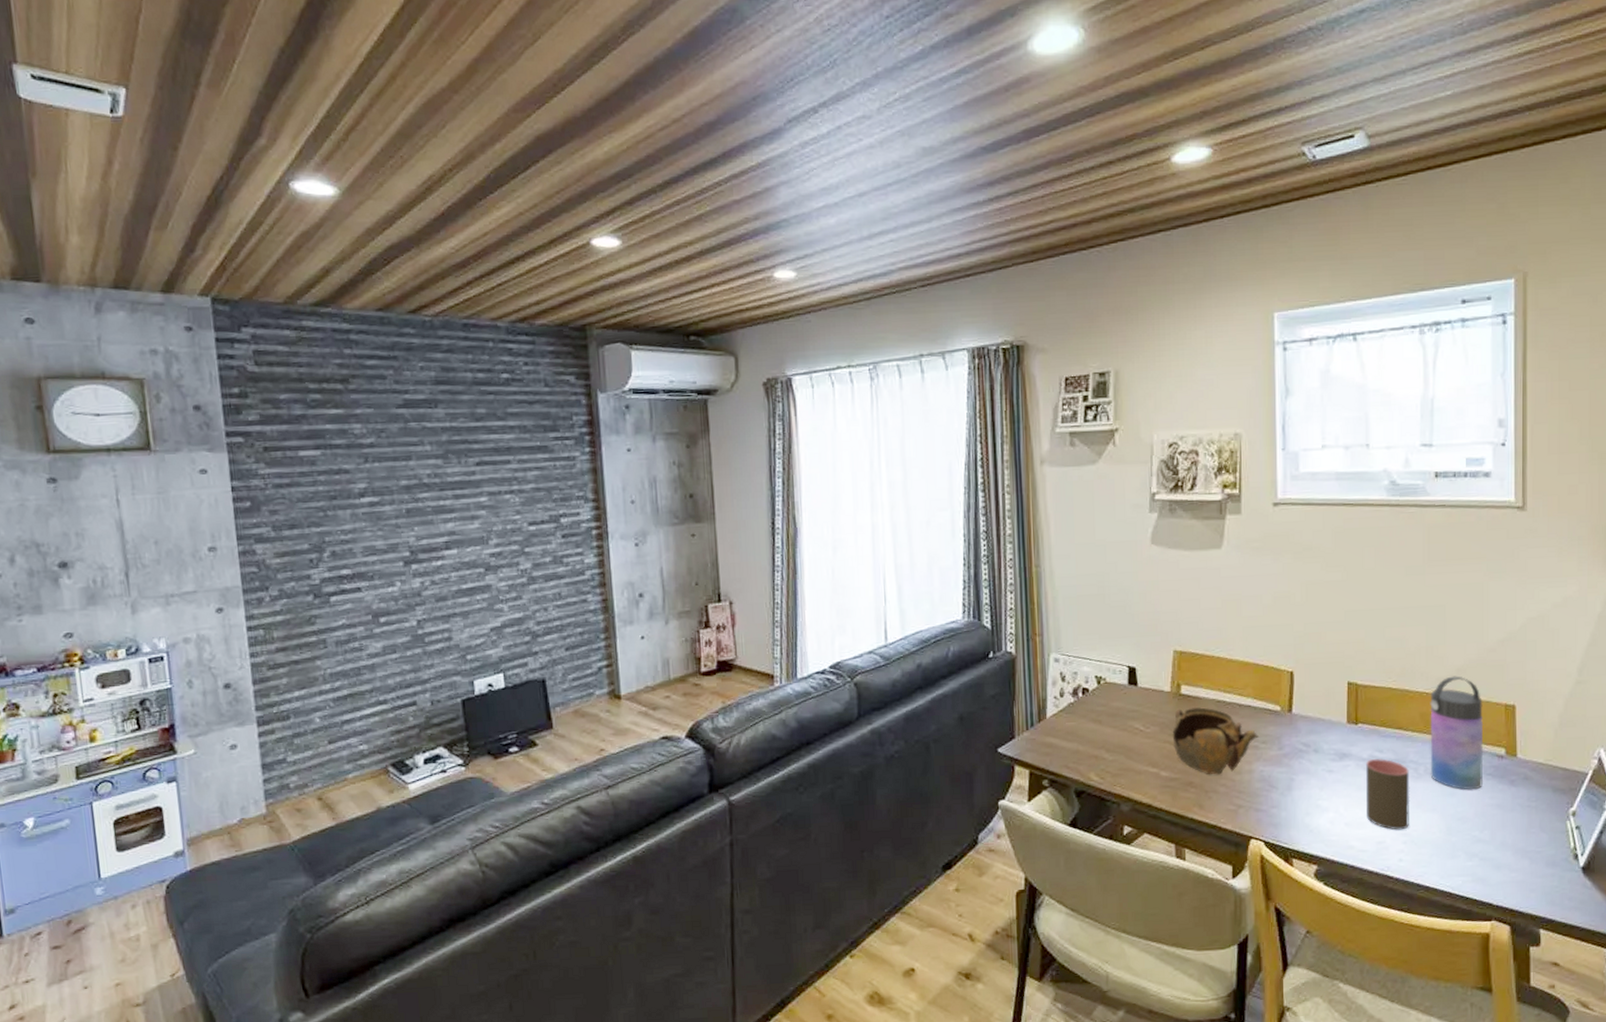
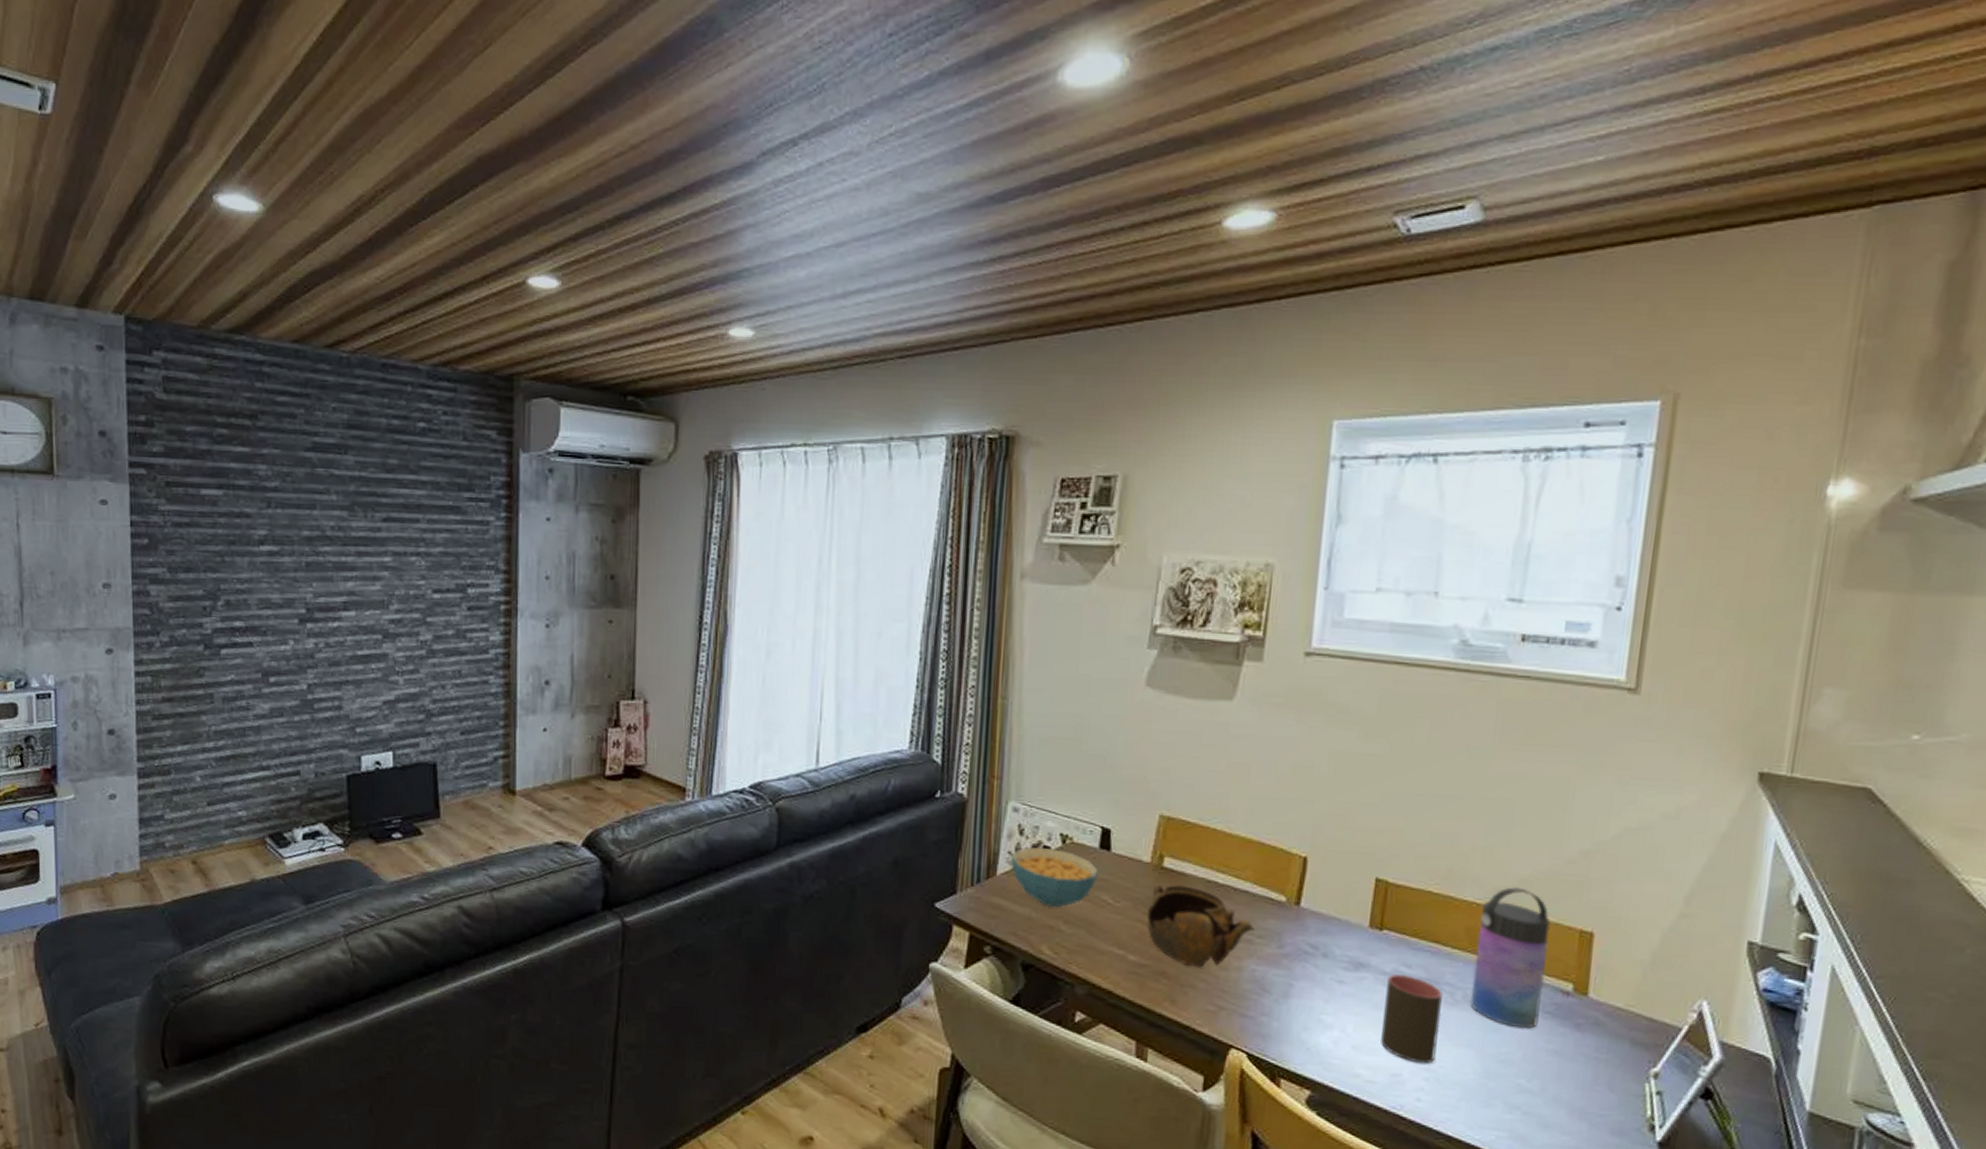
cereal bowl: none [1057,690,1129,739] -> present [1011,847,1098,907]

